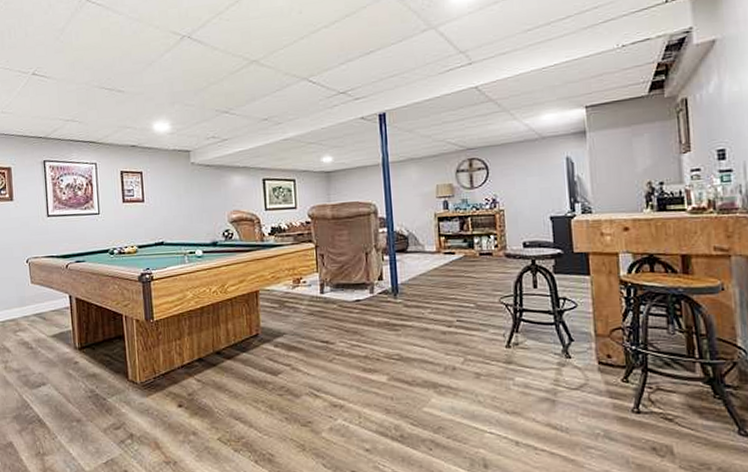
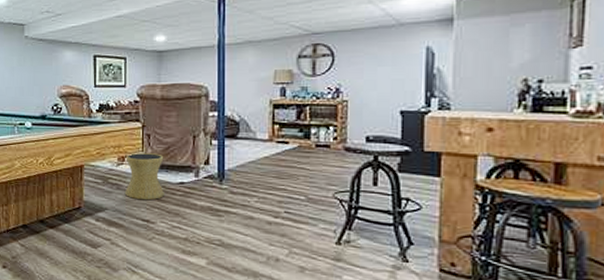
side table: none [300,273,342,321] -> present [125,153,164,201]

